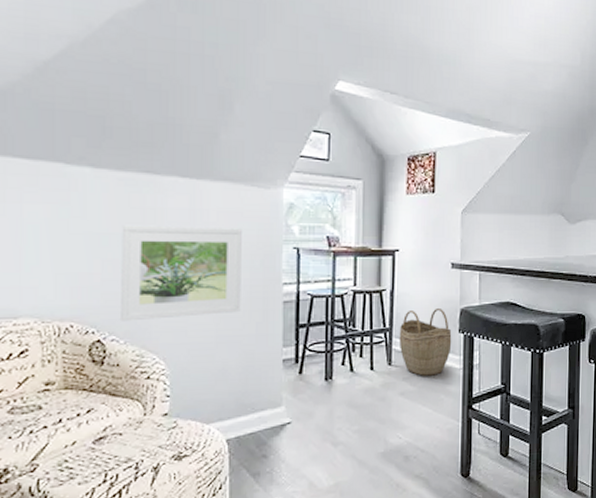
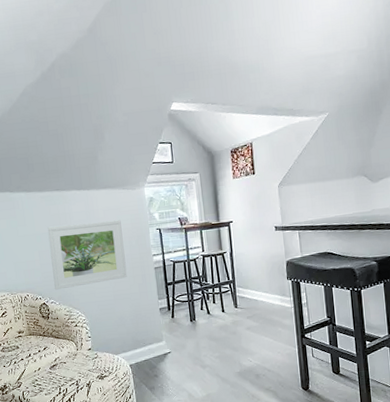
woven basket: present [399,307,452,376] -> none [240,262,283,315]

